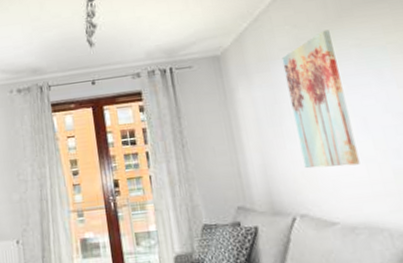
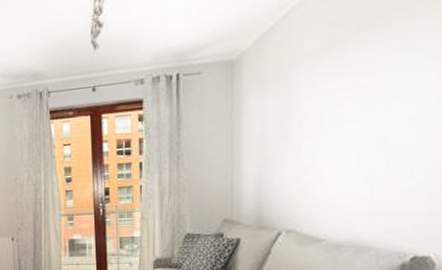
wall art: present [281,29,360,169] -> none [303,29,372,186]

